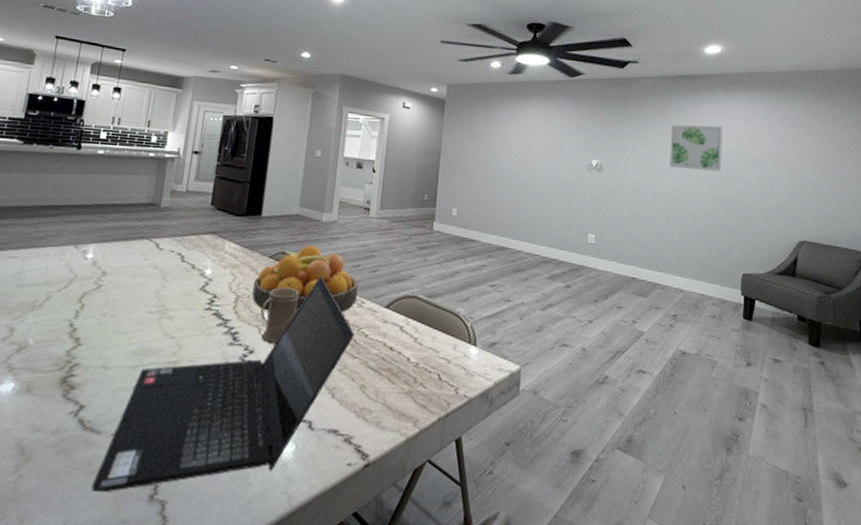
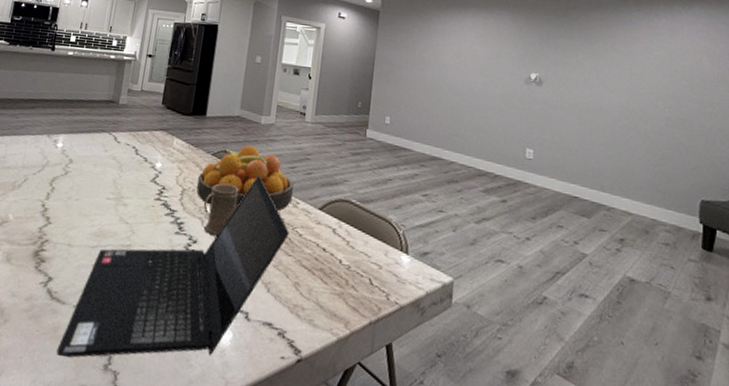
wall art: present [670,124,722,172] -> none [617,38,677,90]

